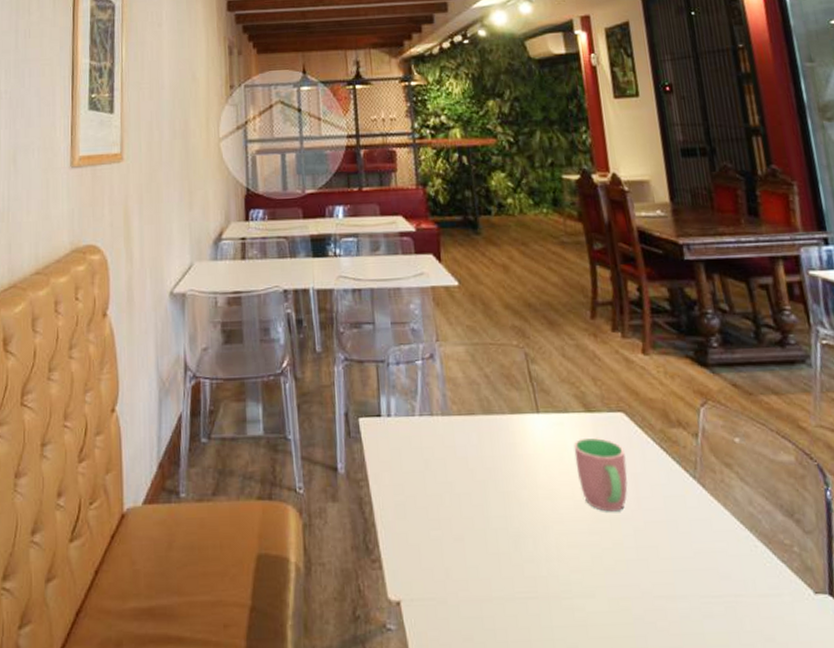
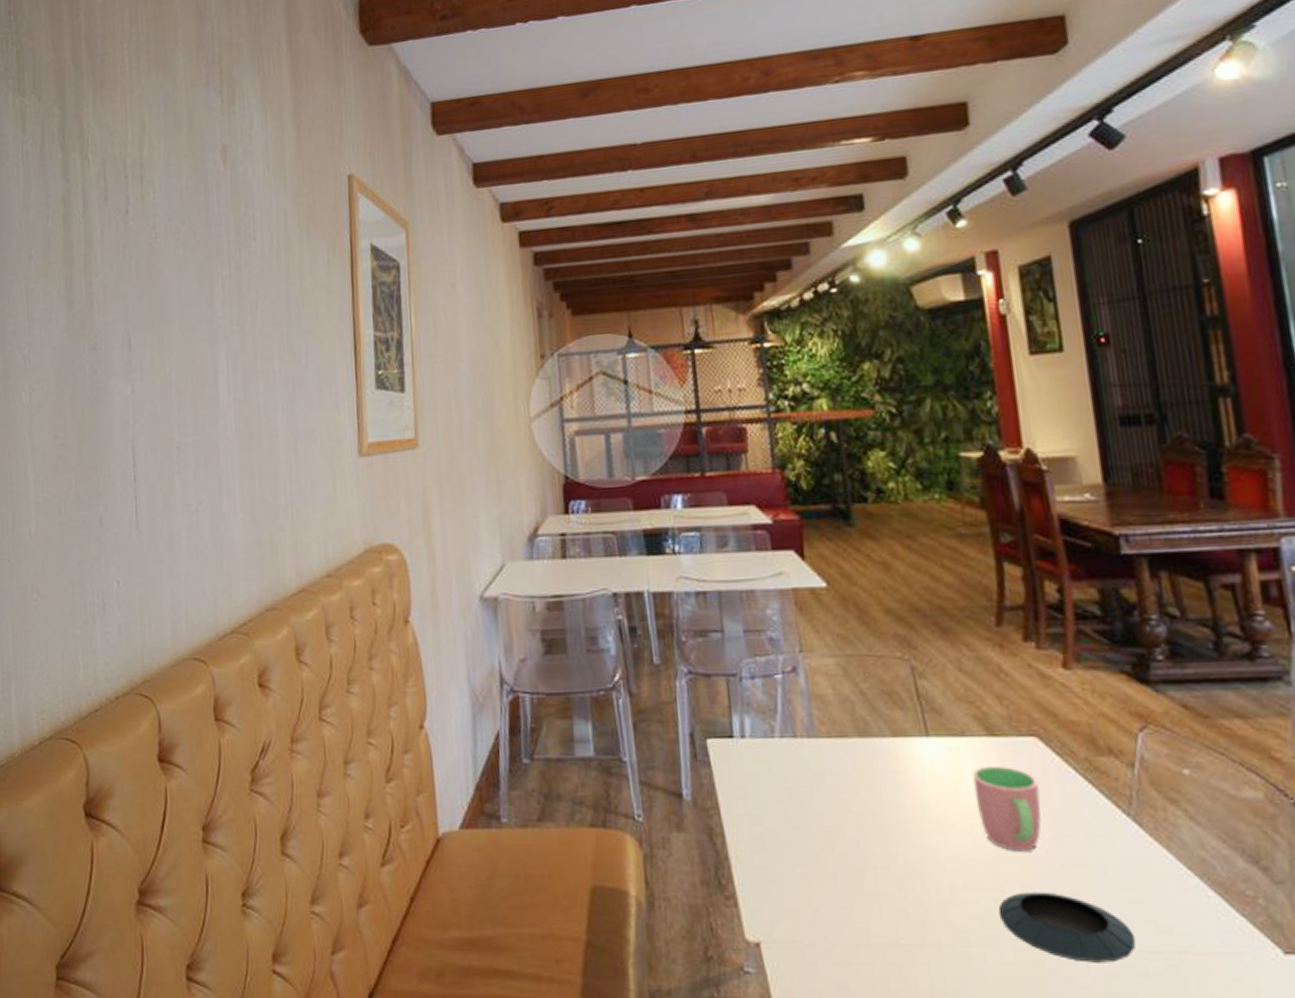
saucer: none [594,546,703,608] -> present [998,892,1136,963]

